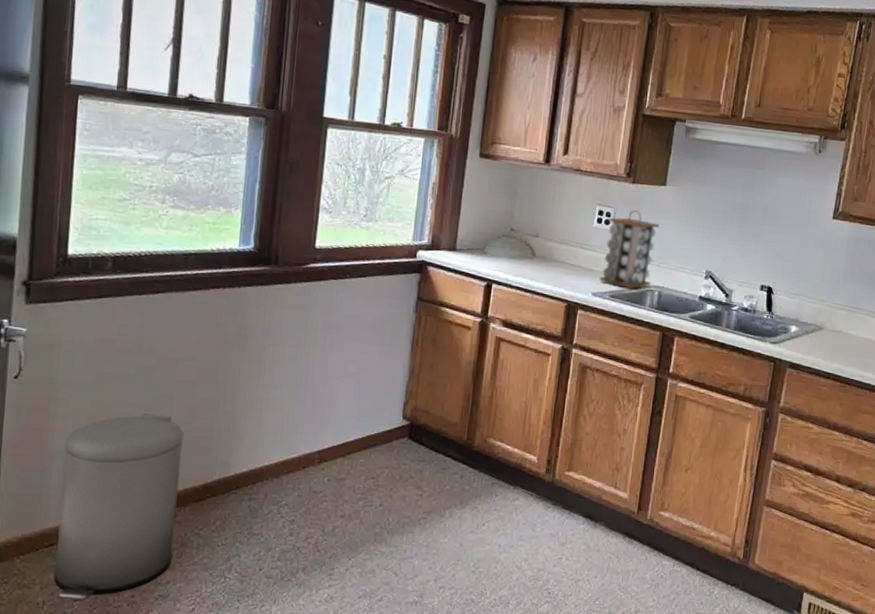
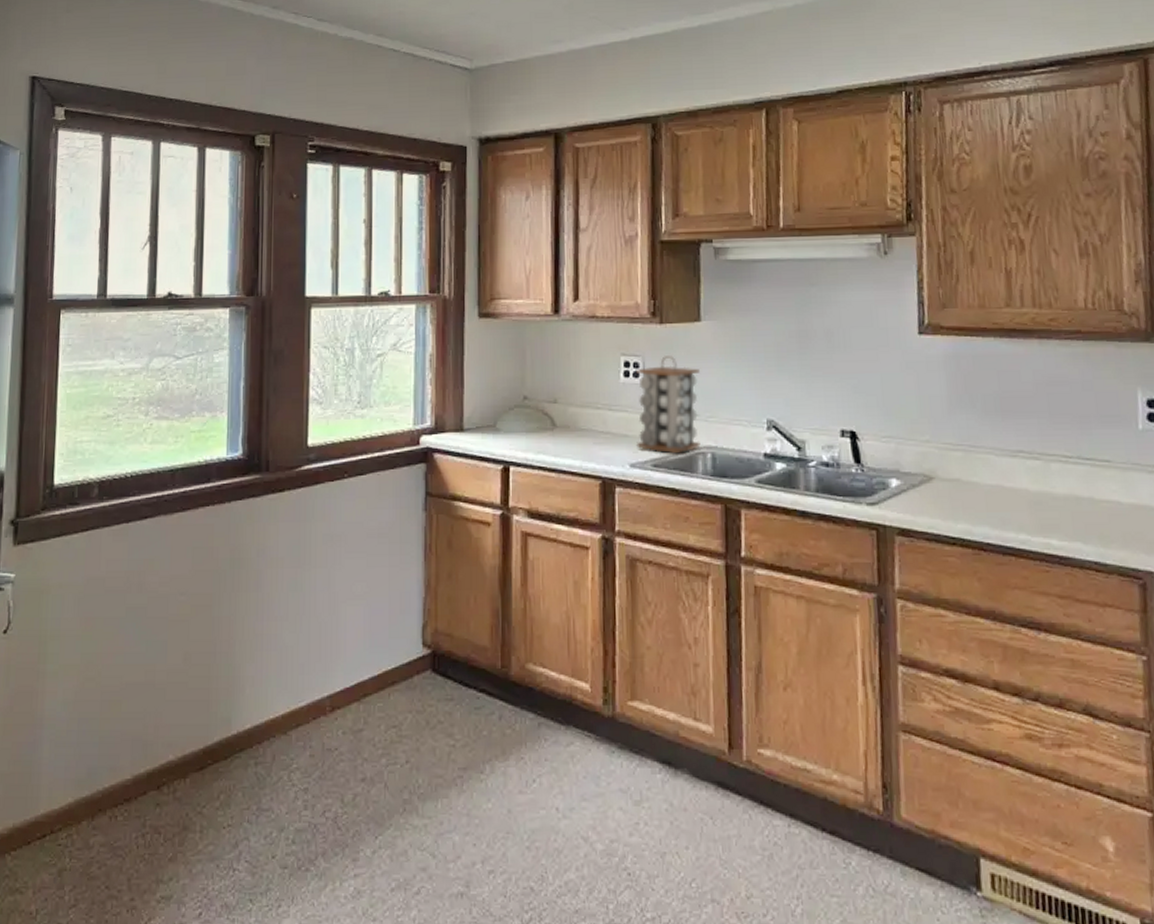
pedal bin: present [53,413,184,600] -> none [47,664,180,906]

